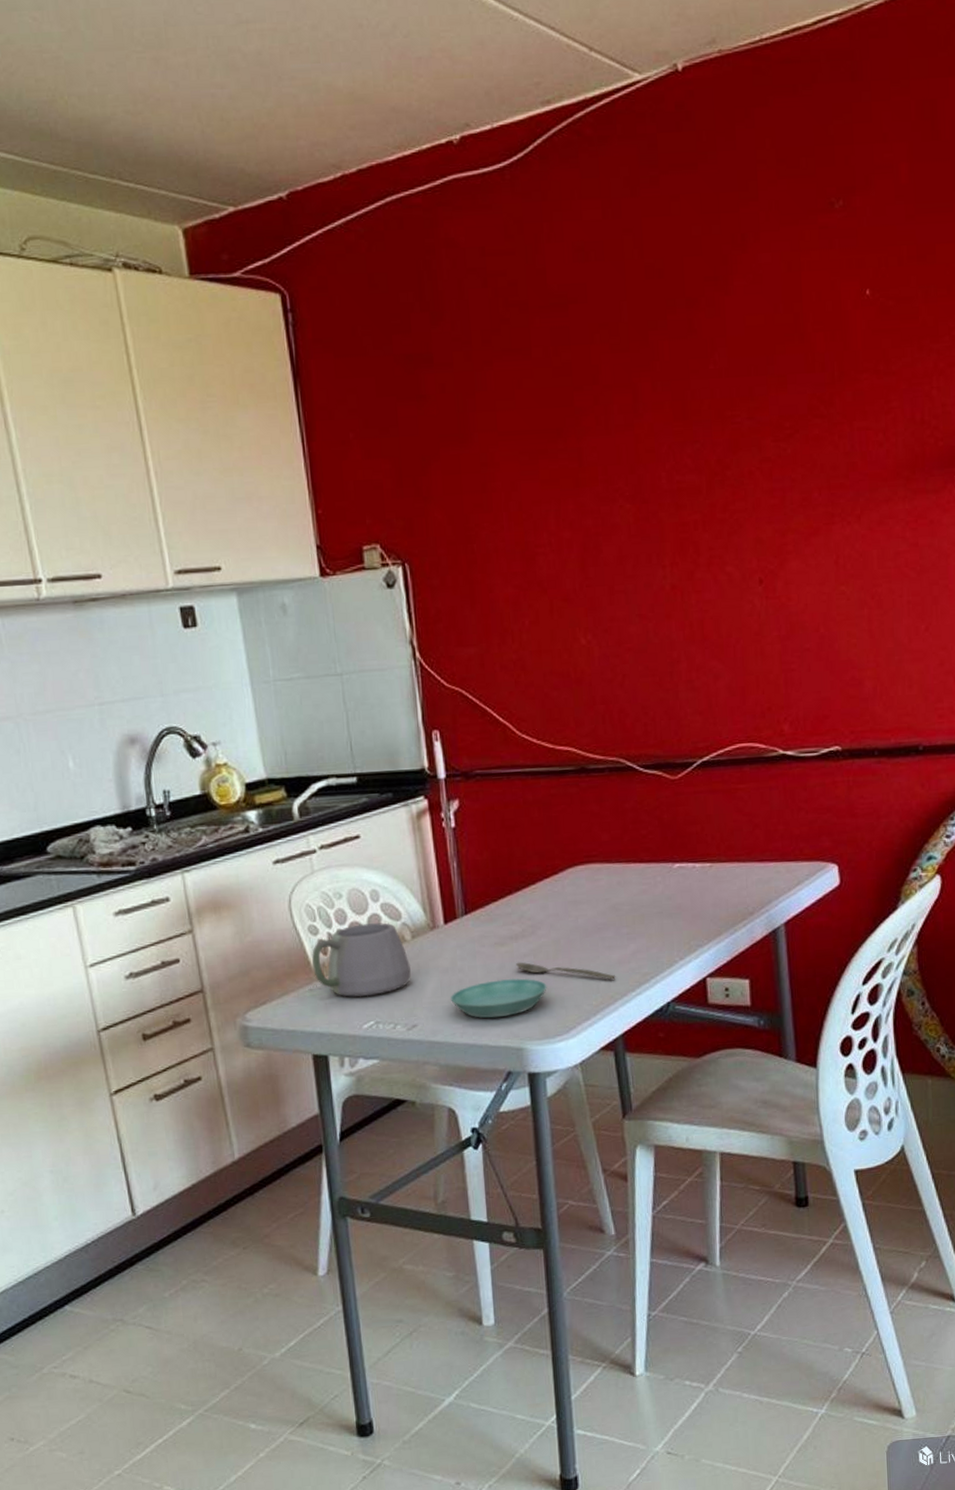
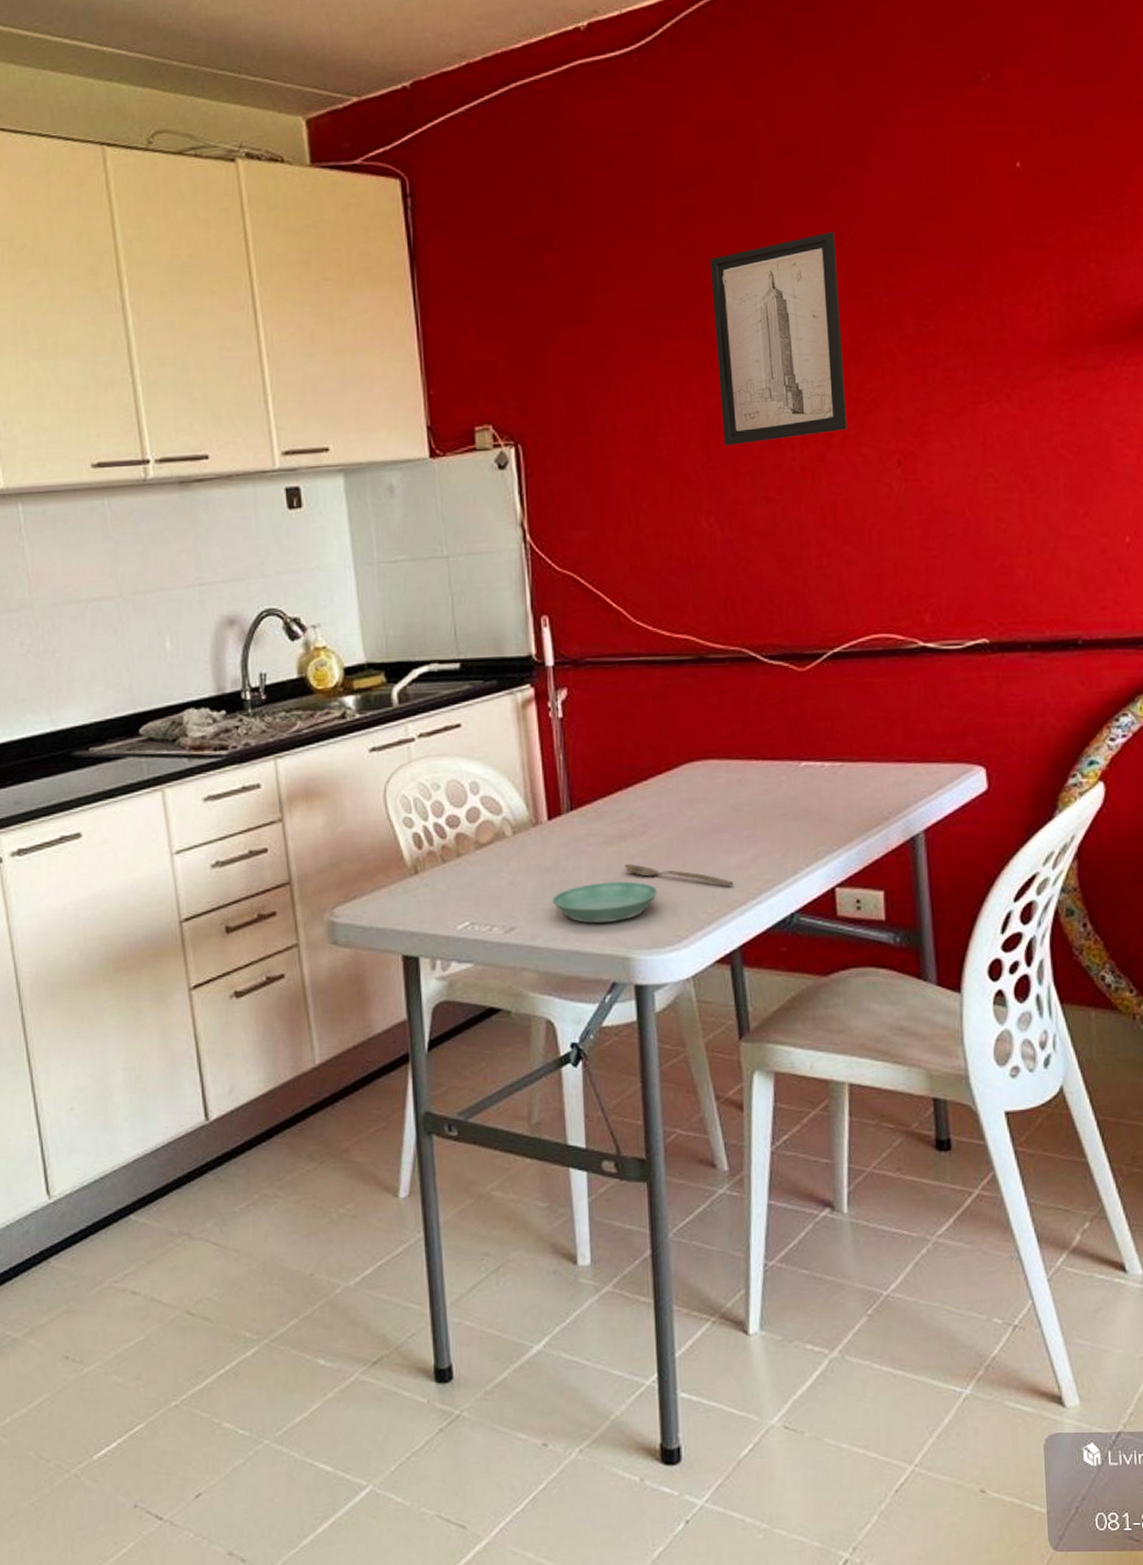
mug: present [307,923,411,997] -> none [400,817,510,896]
wall art: none [584,355,714,565] -> present [710,231,848,446]

